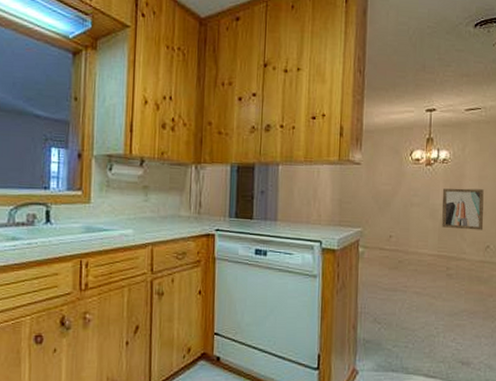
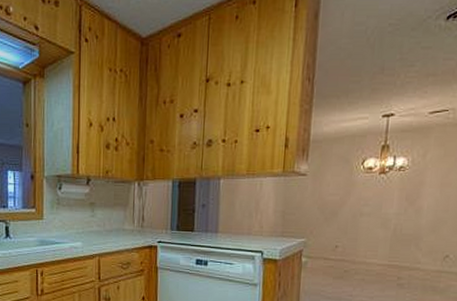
wall art: present [442,188,484,230] -> none [394,196,446,240]

